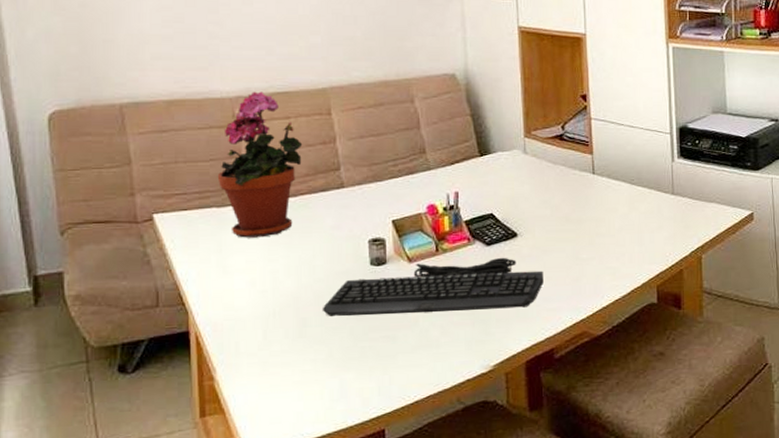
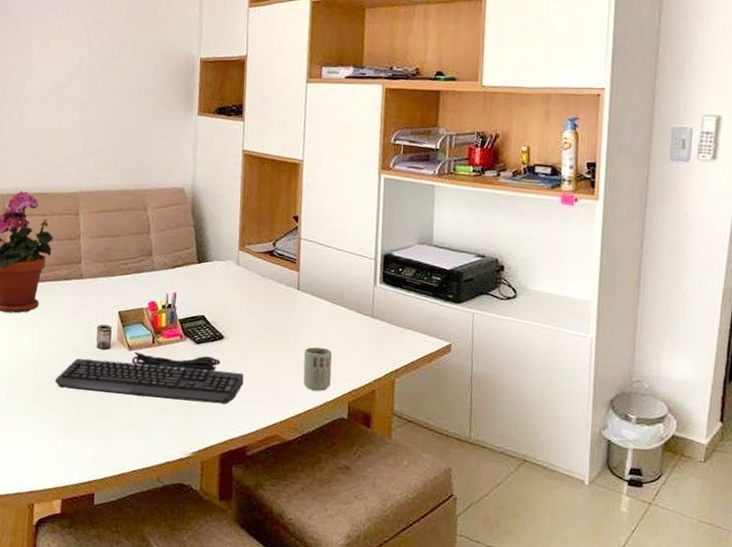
cup: none [605,232,637,279] -> present [303,347,332,391]

